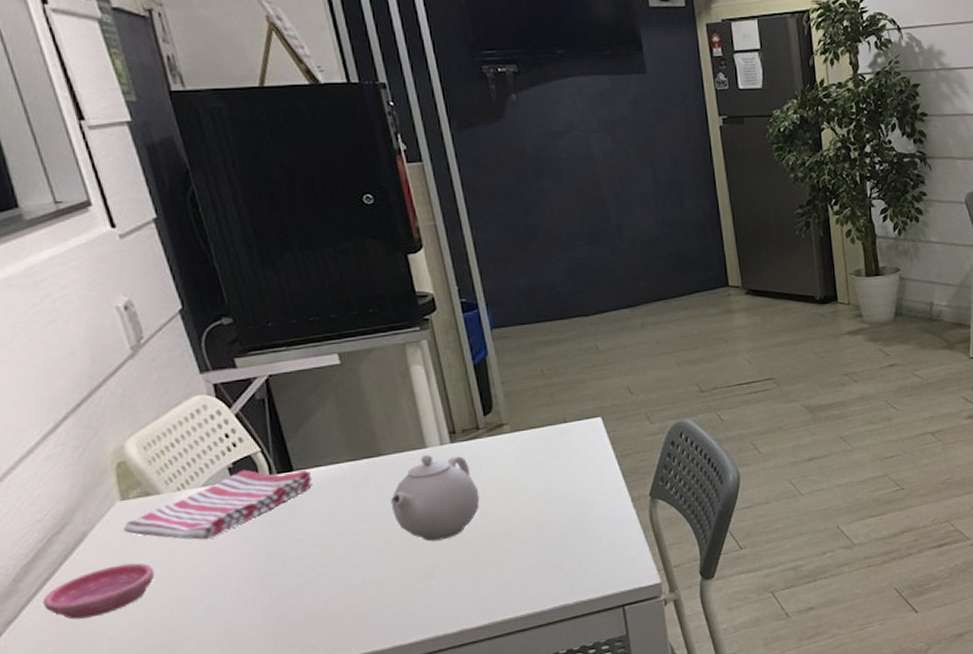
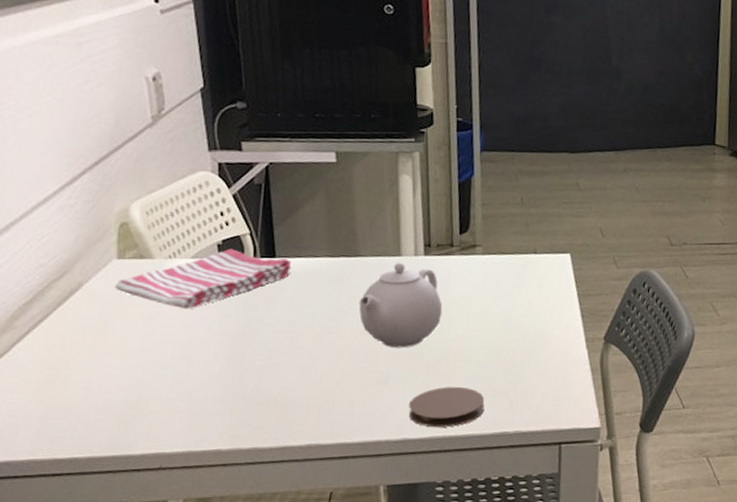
saucer: present [42,563,155,620] -> none [32,319,135,364]
coaster: none [461,567,540,614] -> present [408,387,485,427]

